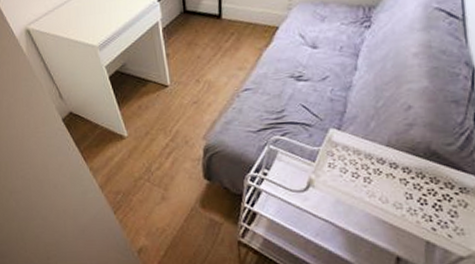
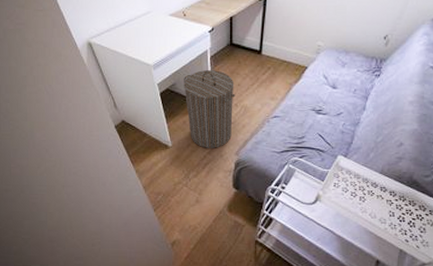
laundry hamper: none [134,43,196,135] -> present [184,70,236,148]

